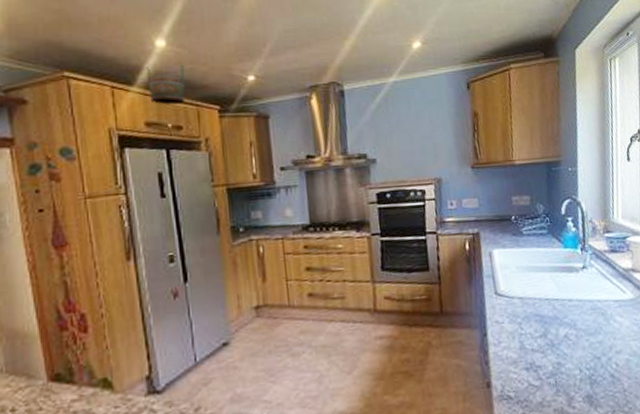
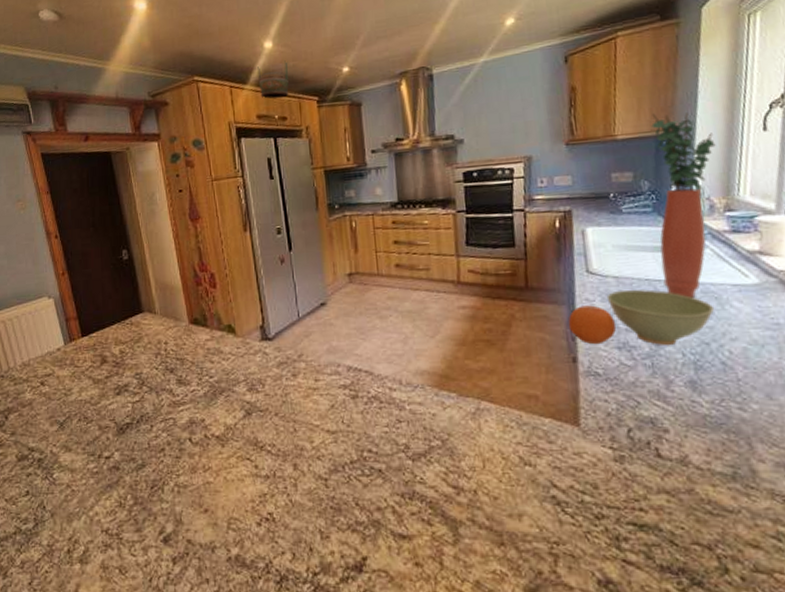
fruit: none [481,327,524,368] -> present [568,305,616,345]
bowl: none [514,309,603,363] -> present [606,289,715,345]
vase: none [542,141,593,315] -> present [651,113,716,298]

